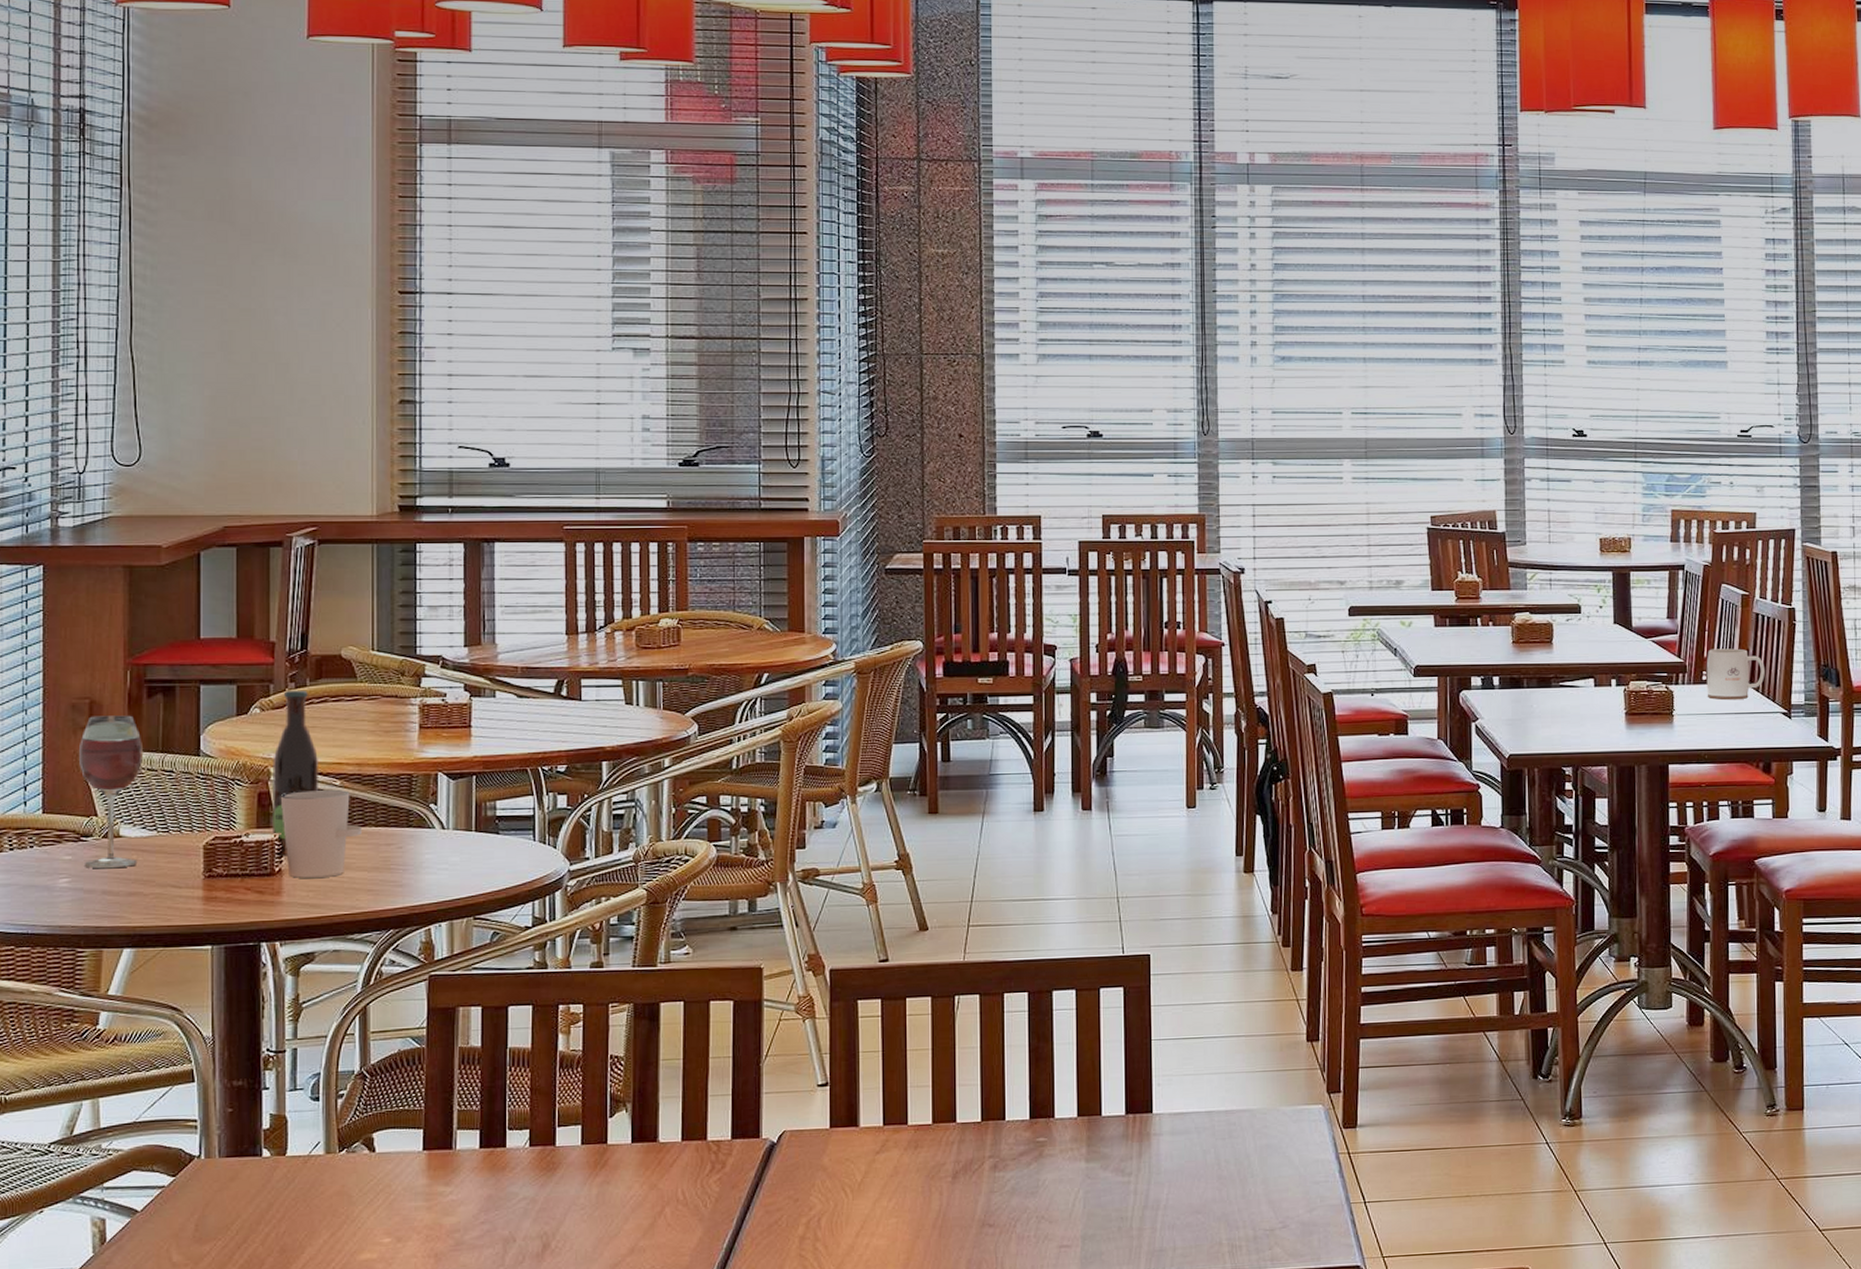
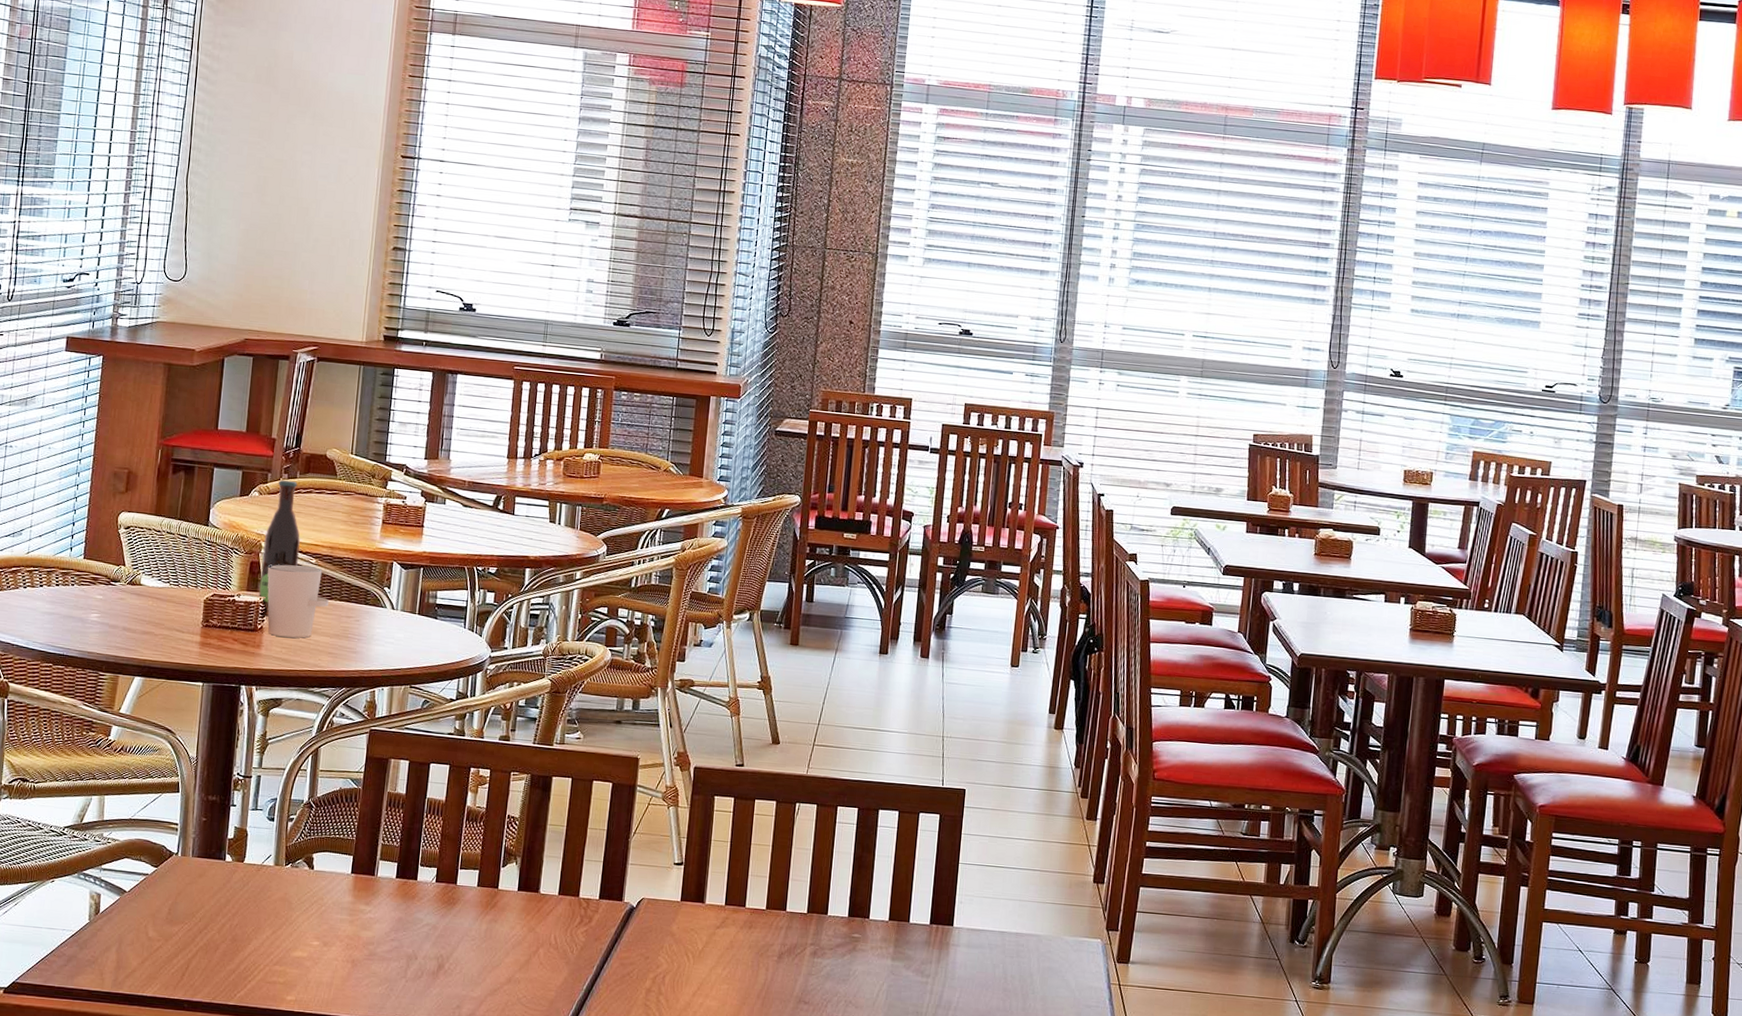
wineglass: present [79,715,142,869] -> none [111,484,165,611]
mug: present [1706,648,1765,700] -> none [1487,580,1544,629]

